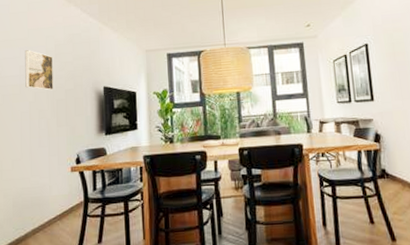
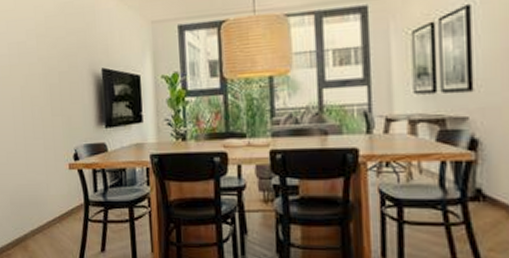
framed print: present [25,50,54,91] -> none [12,23,46,73]

